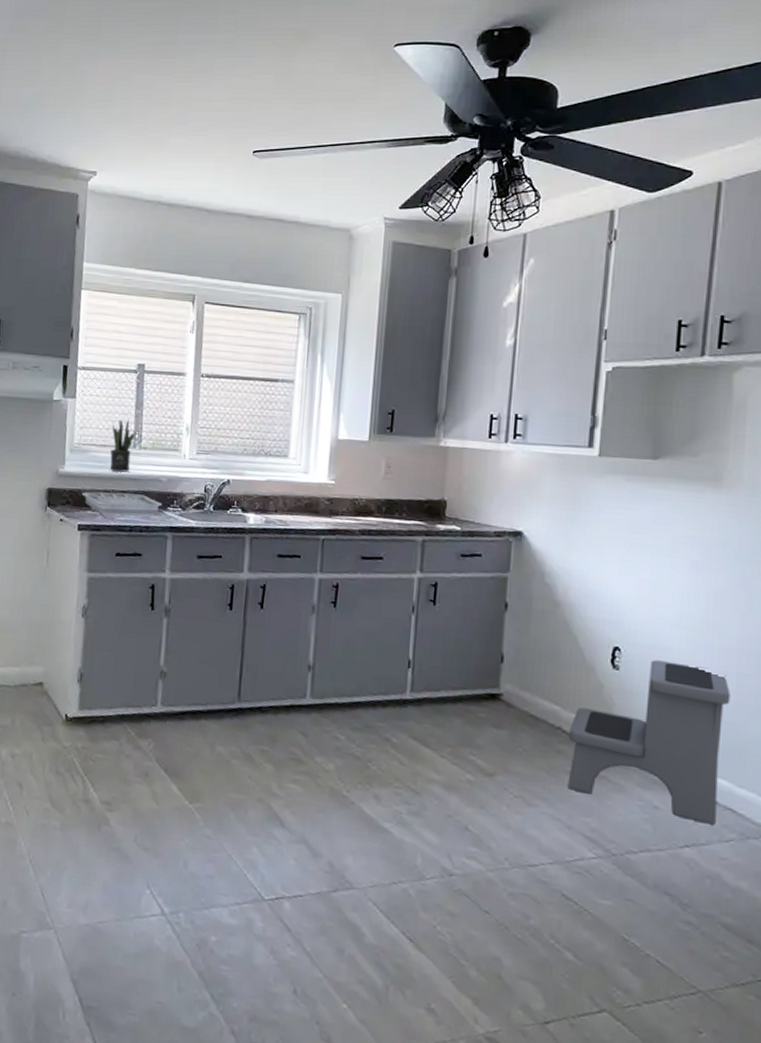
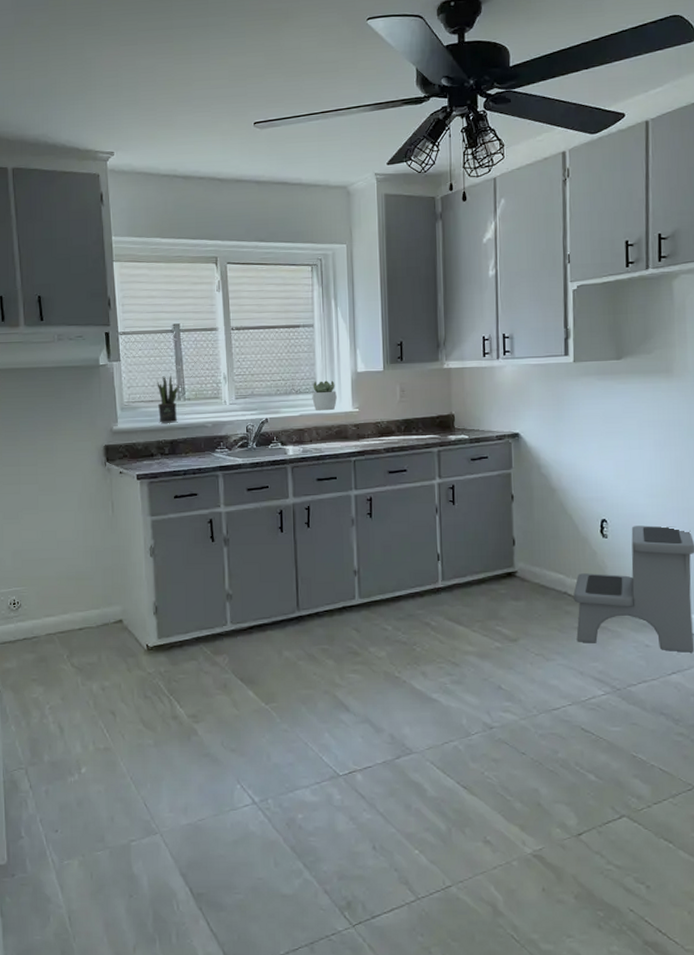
dish rack: present [81,491,163,520] -> none [136,441,211,466]
succulent plant: none [282,444,312,480] -> present [312,380,337,411]

